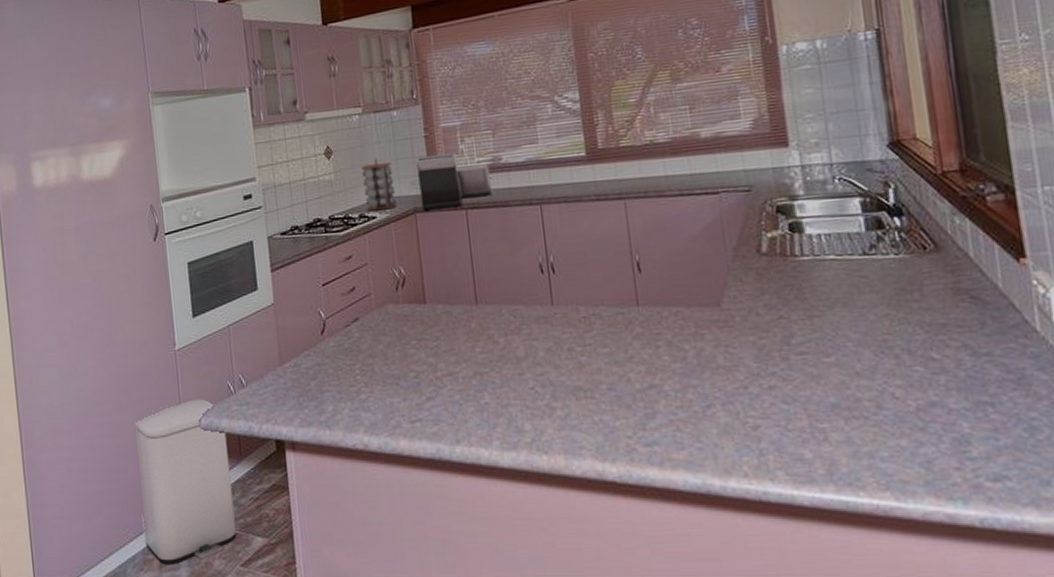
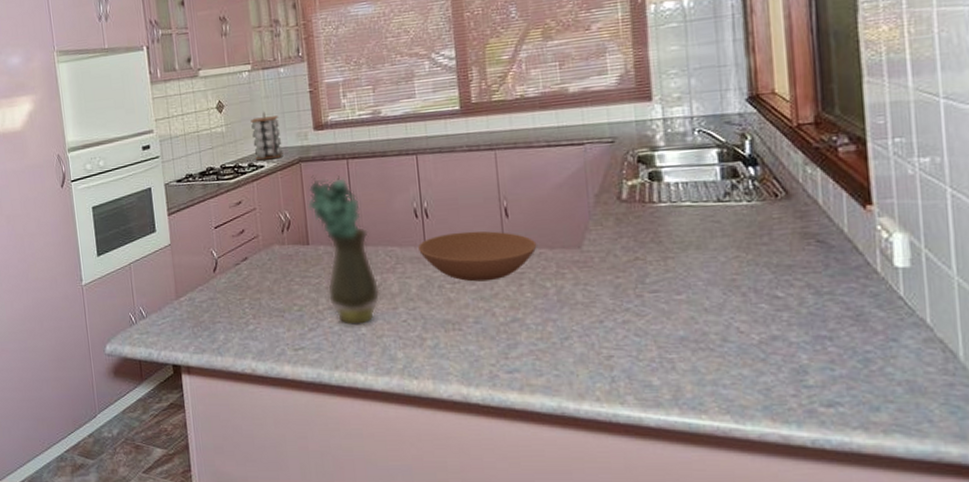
pedal bin: present [135,399,237,564] -> none [48,328,139,470]
coffee maker: present [416,152,463,211] -> none [301,106,344,160]
vase: none [423,226,505,394] -> present [307,174,381,326]
toaster: present [456,164,493,199] -> none [338,117,372,150]
bowl: none [545,287,673,344] -> present [418,231,537,282]

